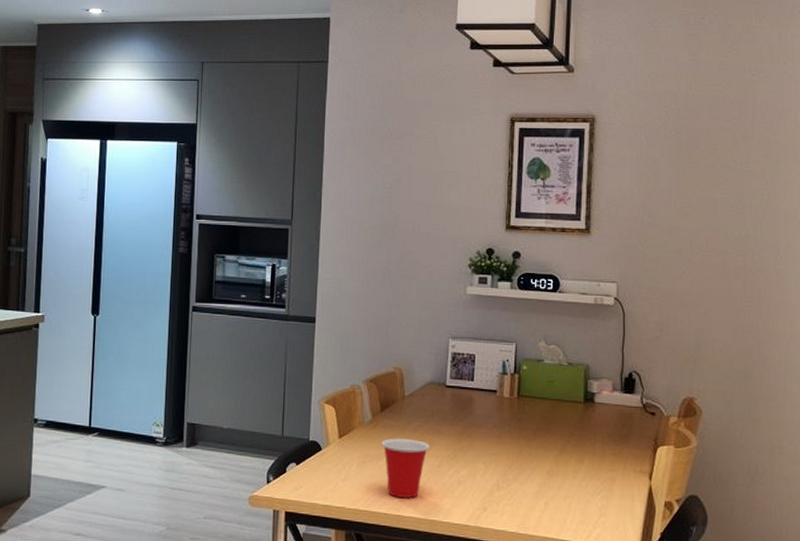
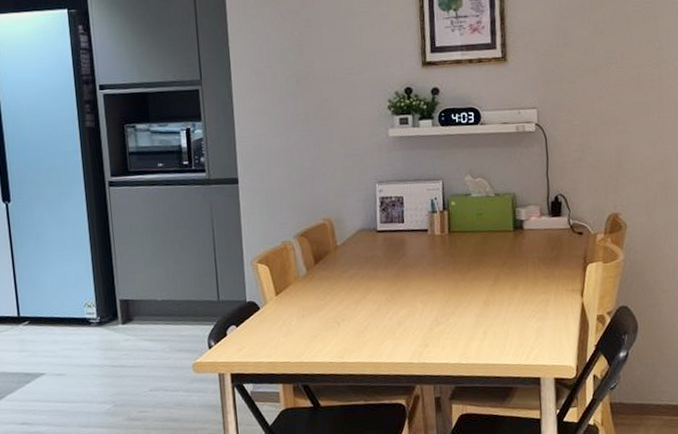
cup: present [381,438,429,498] -> none [319,287,367,345]

